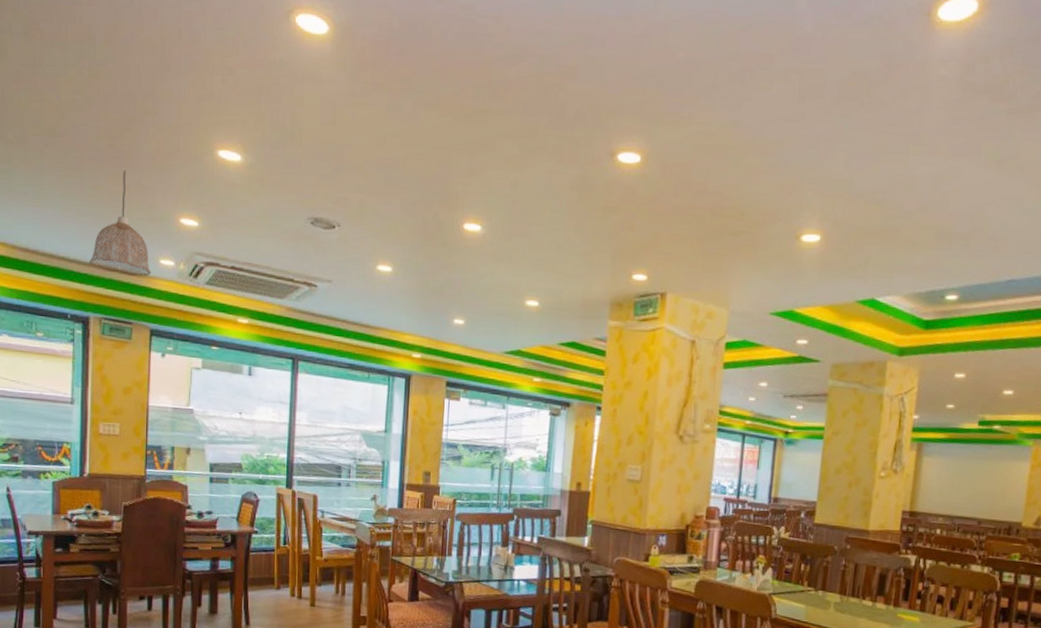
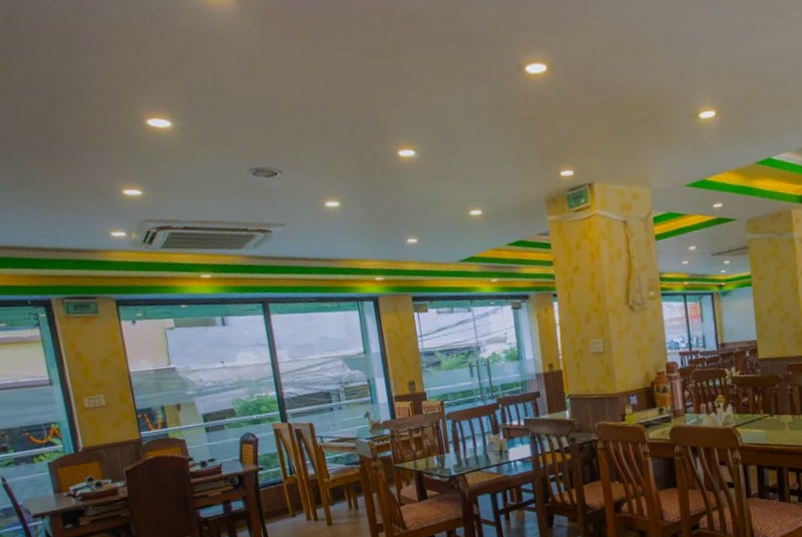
pendant lamp: present [89,170,152,276] -> none [38,152,105,253]

